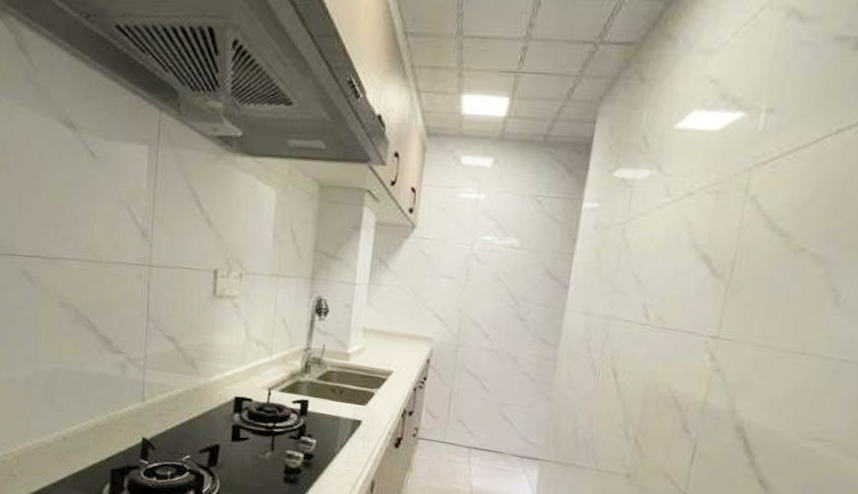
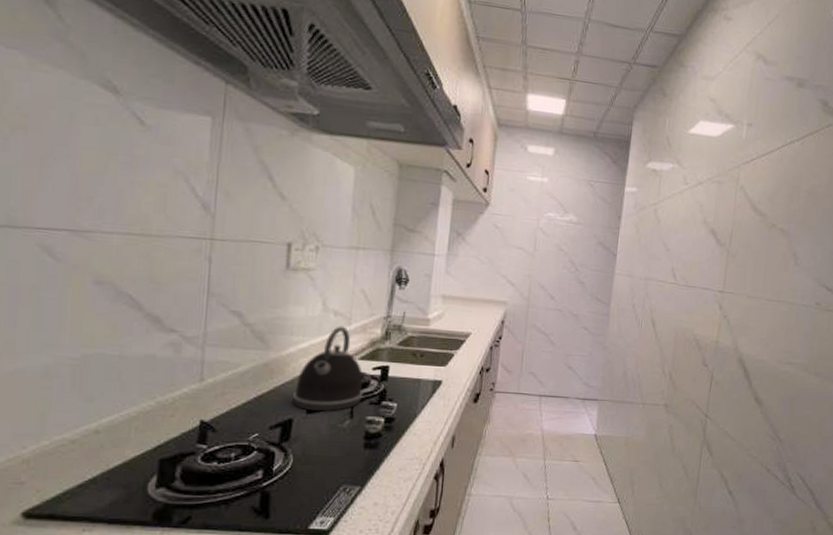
kettle: none [219,355,284,442] -> present [292,326,364,412]

